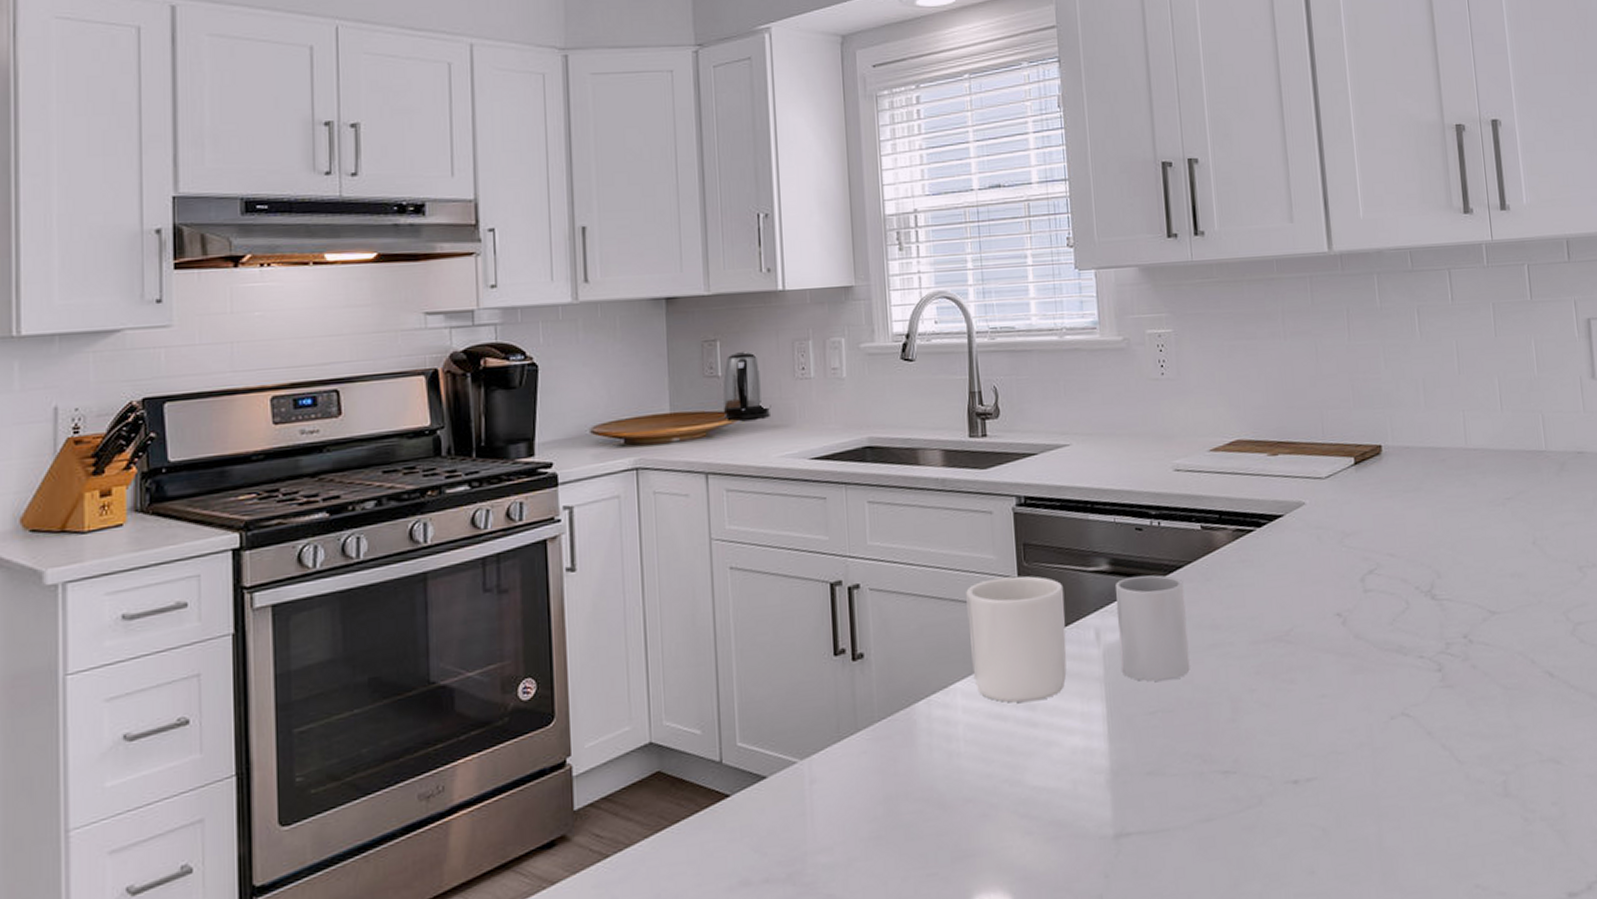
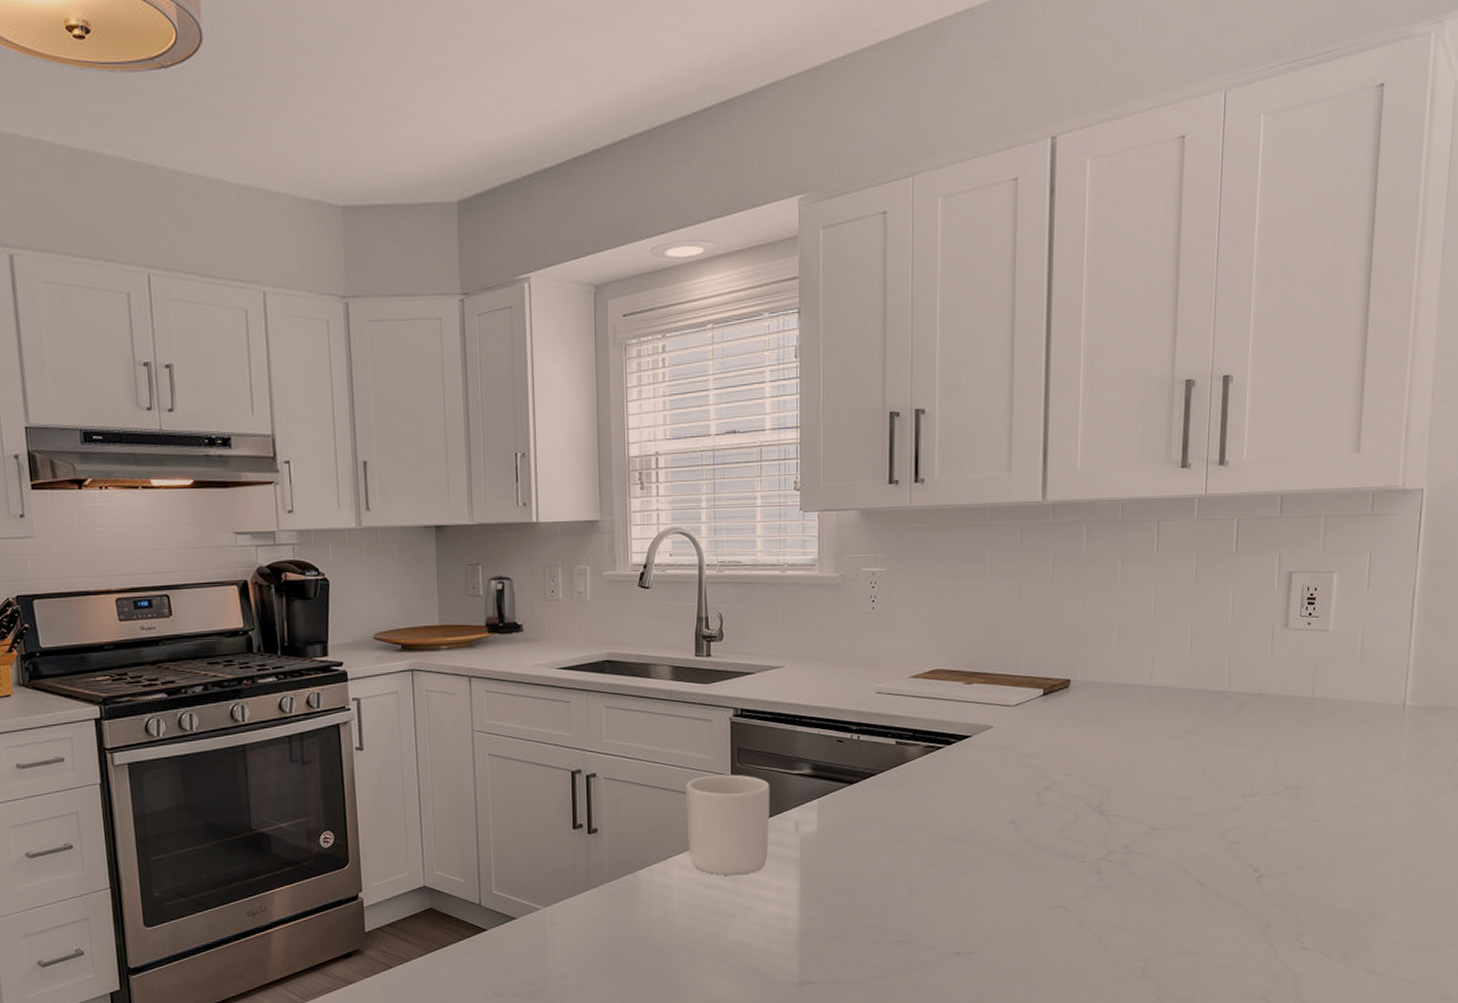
cup: present [1114,575,1190,682] -> none [815,779,876,867]

